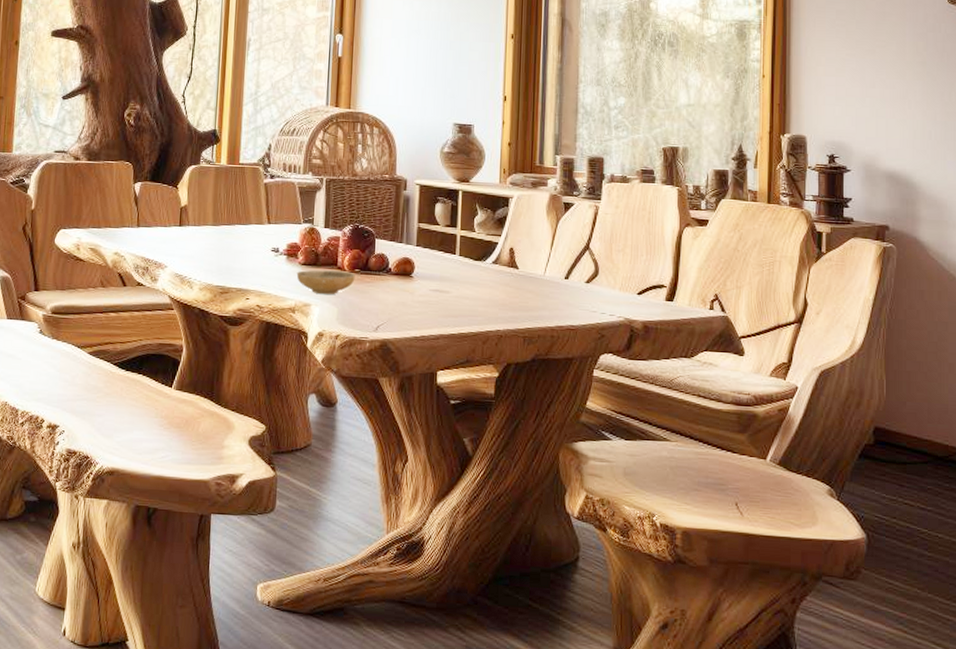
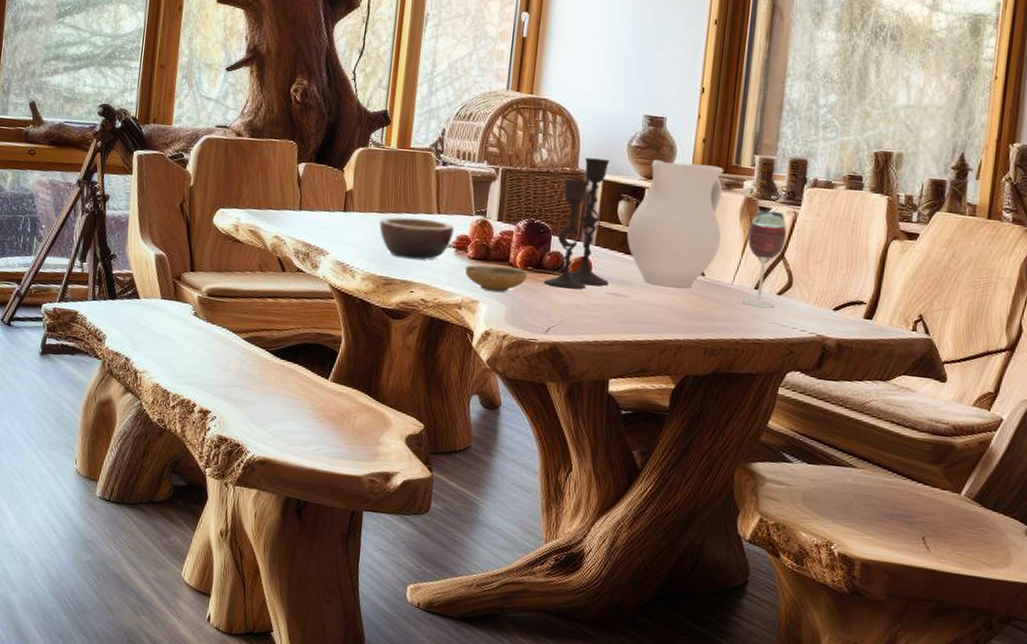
bowl: none [214,228,285,268] -> present [379,217,455,259]
candlestick: none [371,165,431,288] -> present [544,158,610,289]
ceramic pitcher: none [445,163,531,282] -> present [627,159,724,289]
wineglass: none [554,205,590,297] -> present [742,209,787,309]

